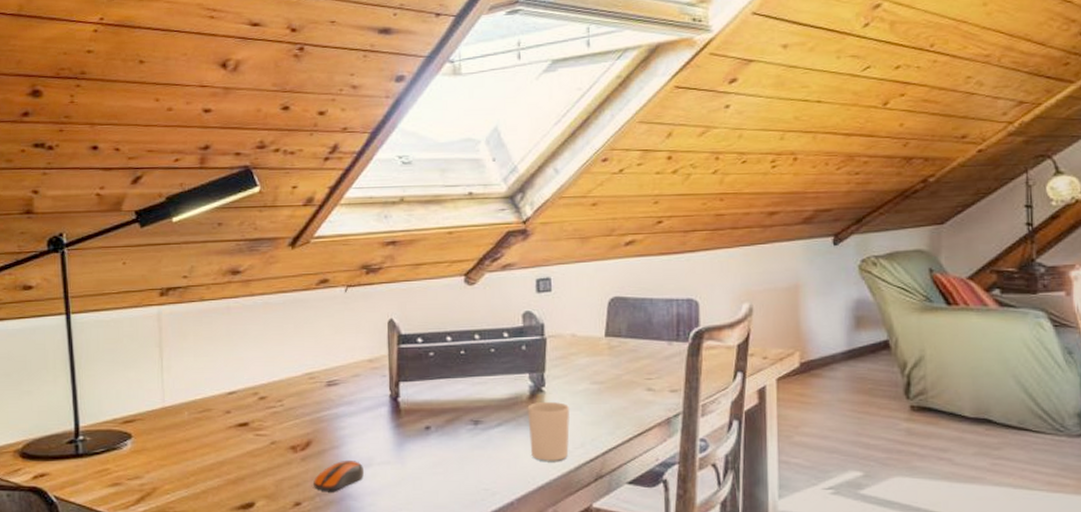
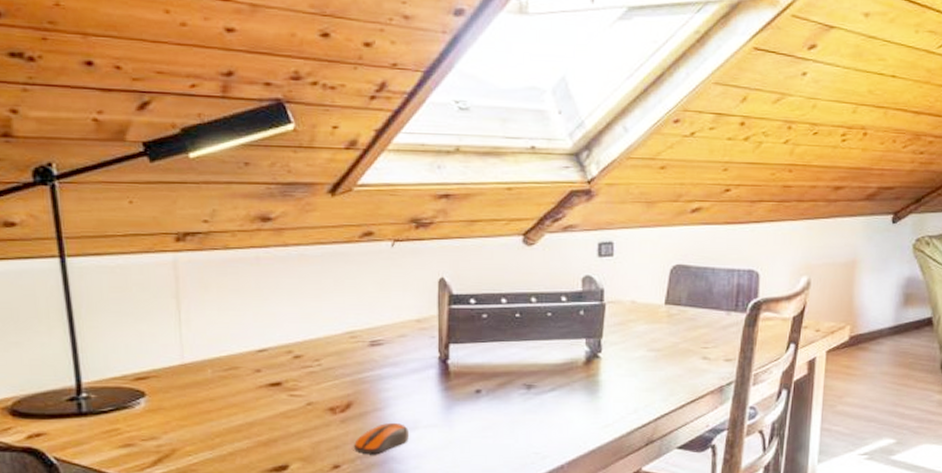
mug: present [527,402,571,462] -> none [582,368,625,427]

